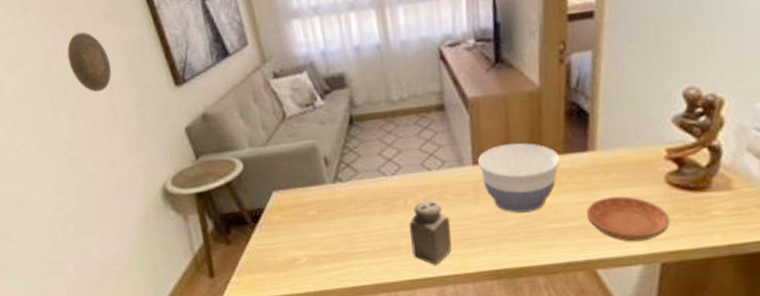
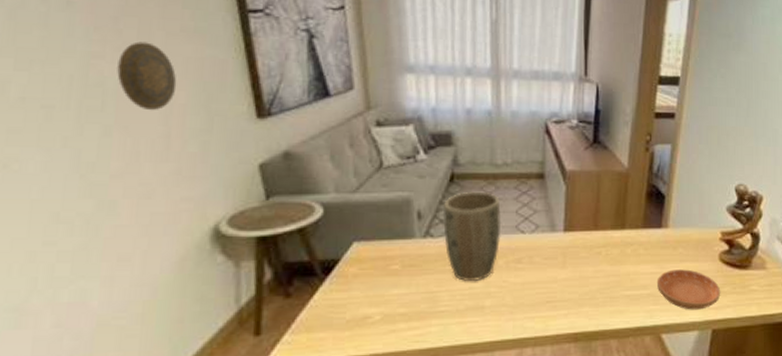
plant pot: none [346,130,408,223] -> present [442,191,502,282]
salt shaker: present [408,200,452,265] -> none [495,262,537,327]
bowl: present [478,142,561,213] -> none [569,215,639,279]

